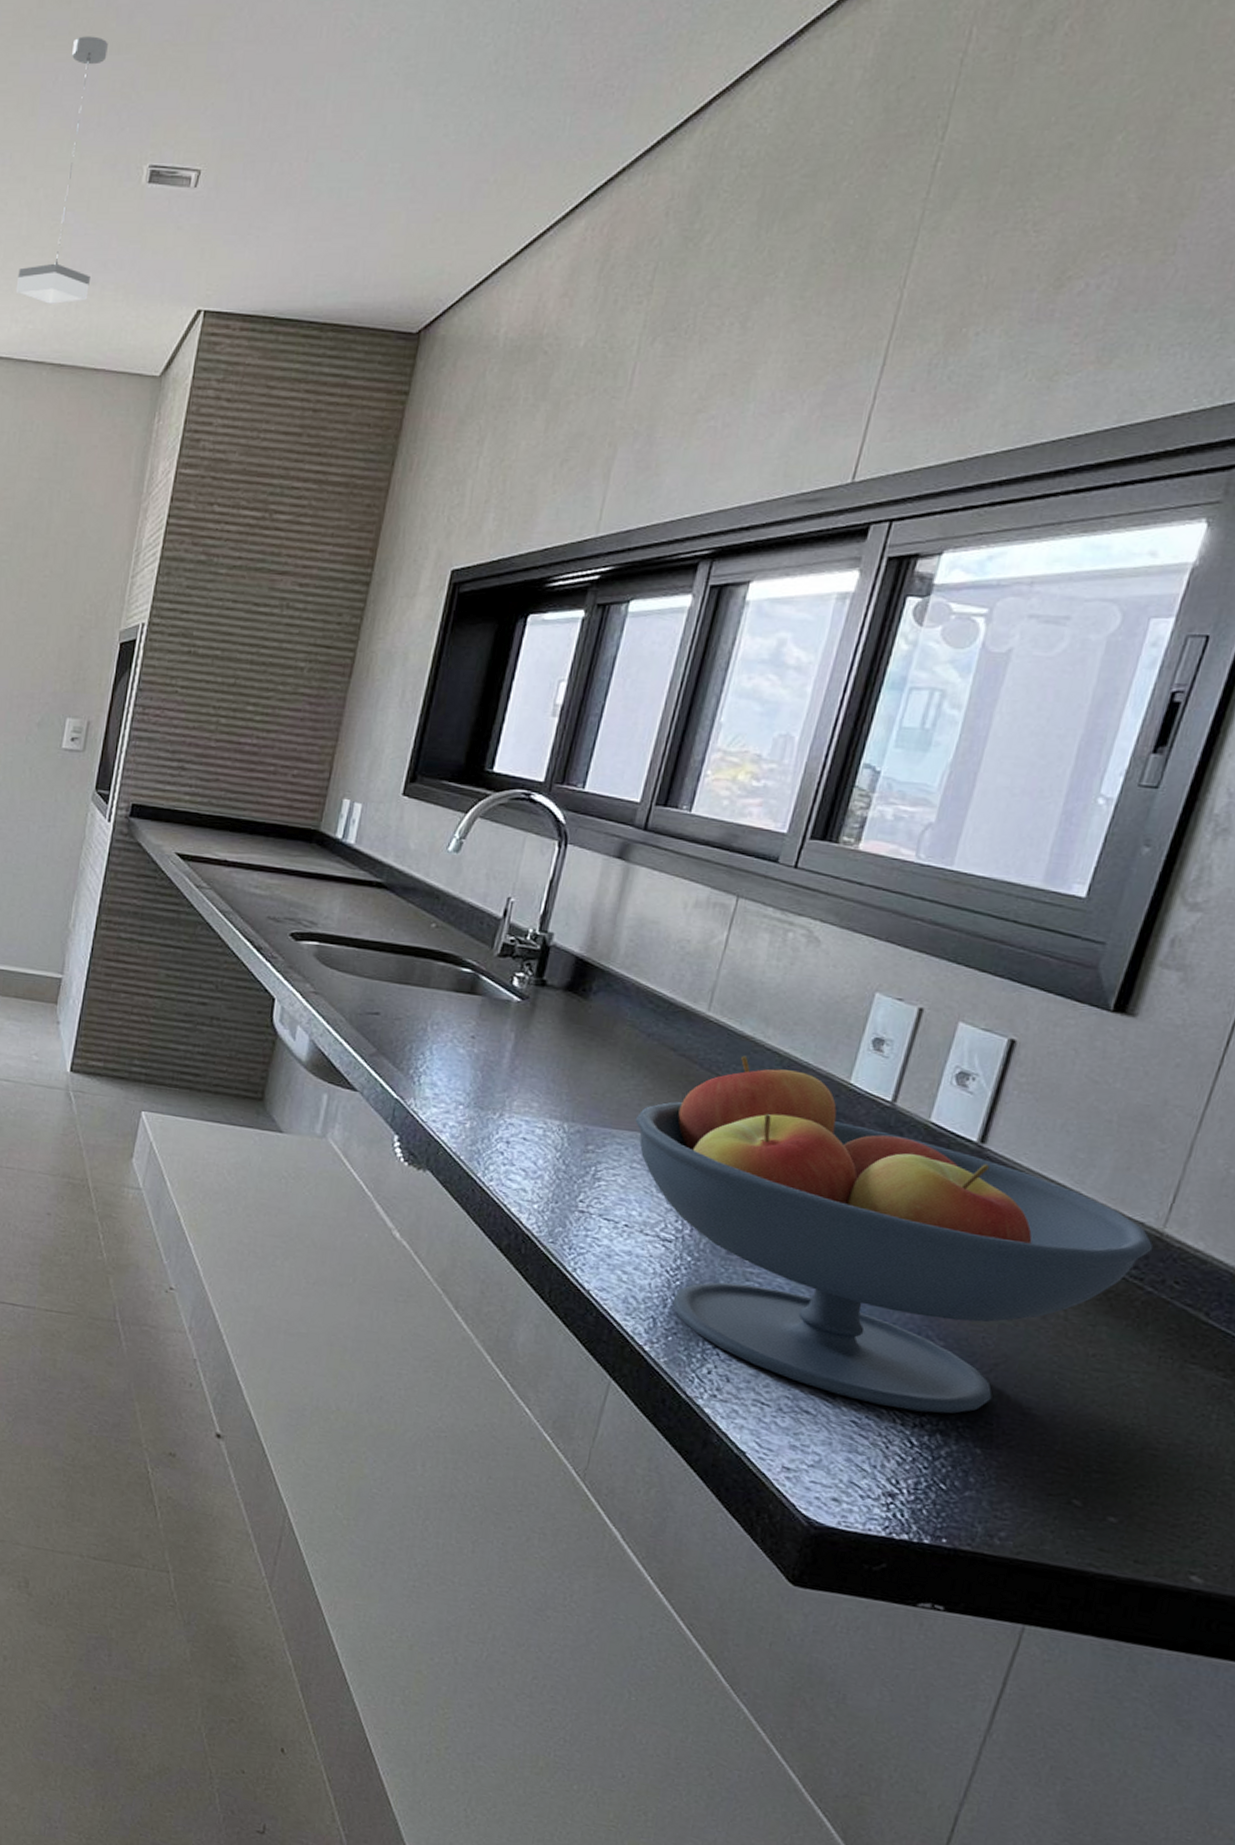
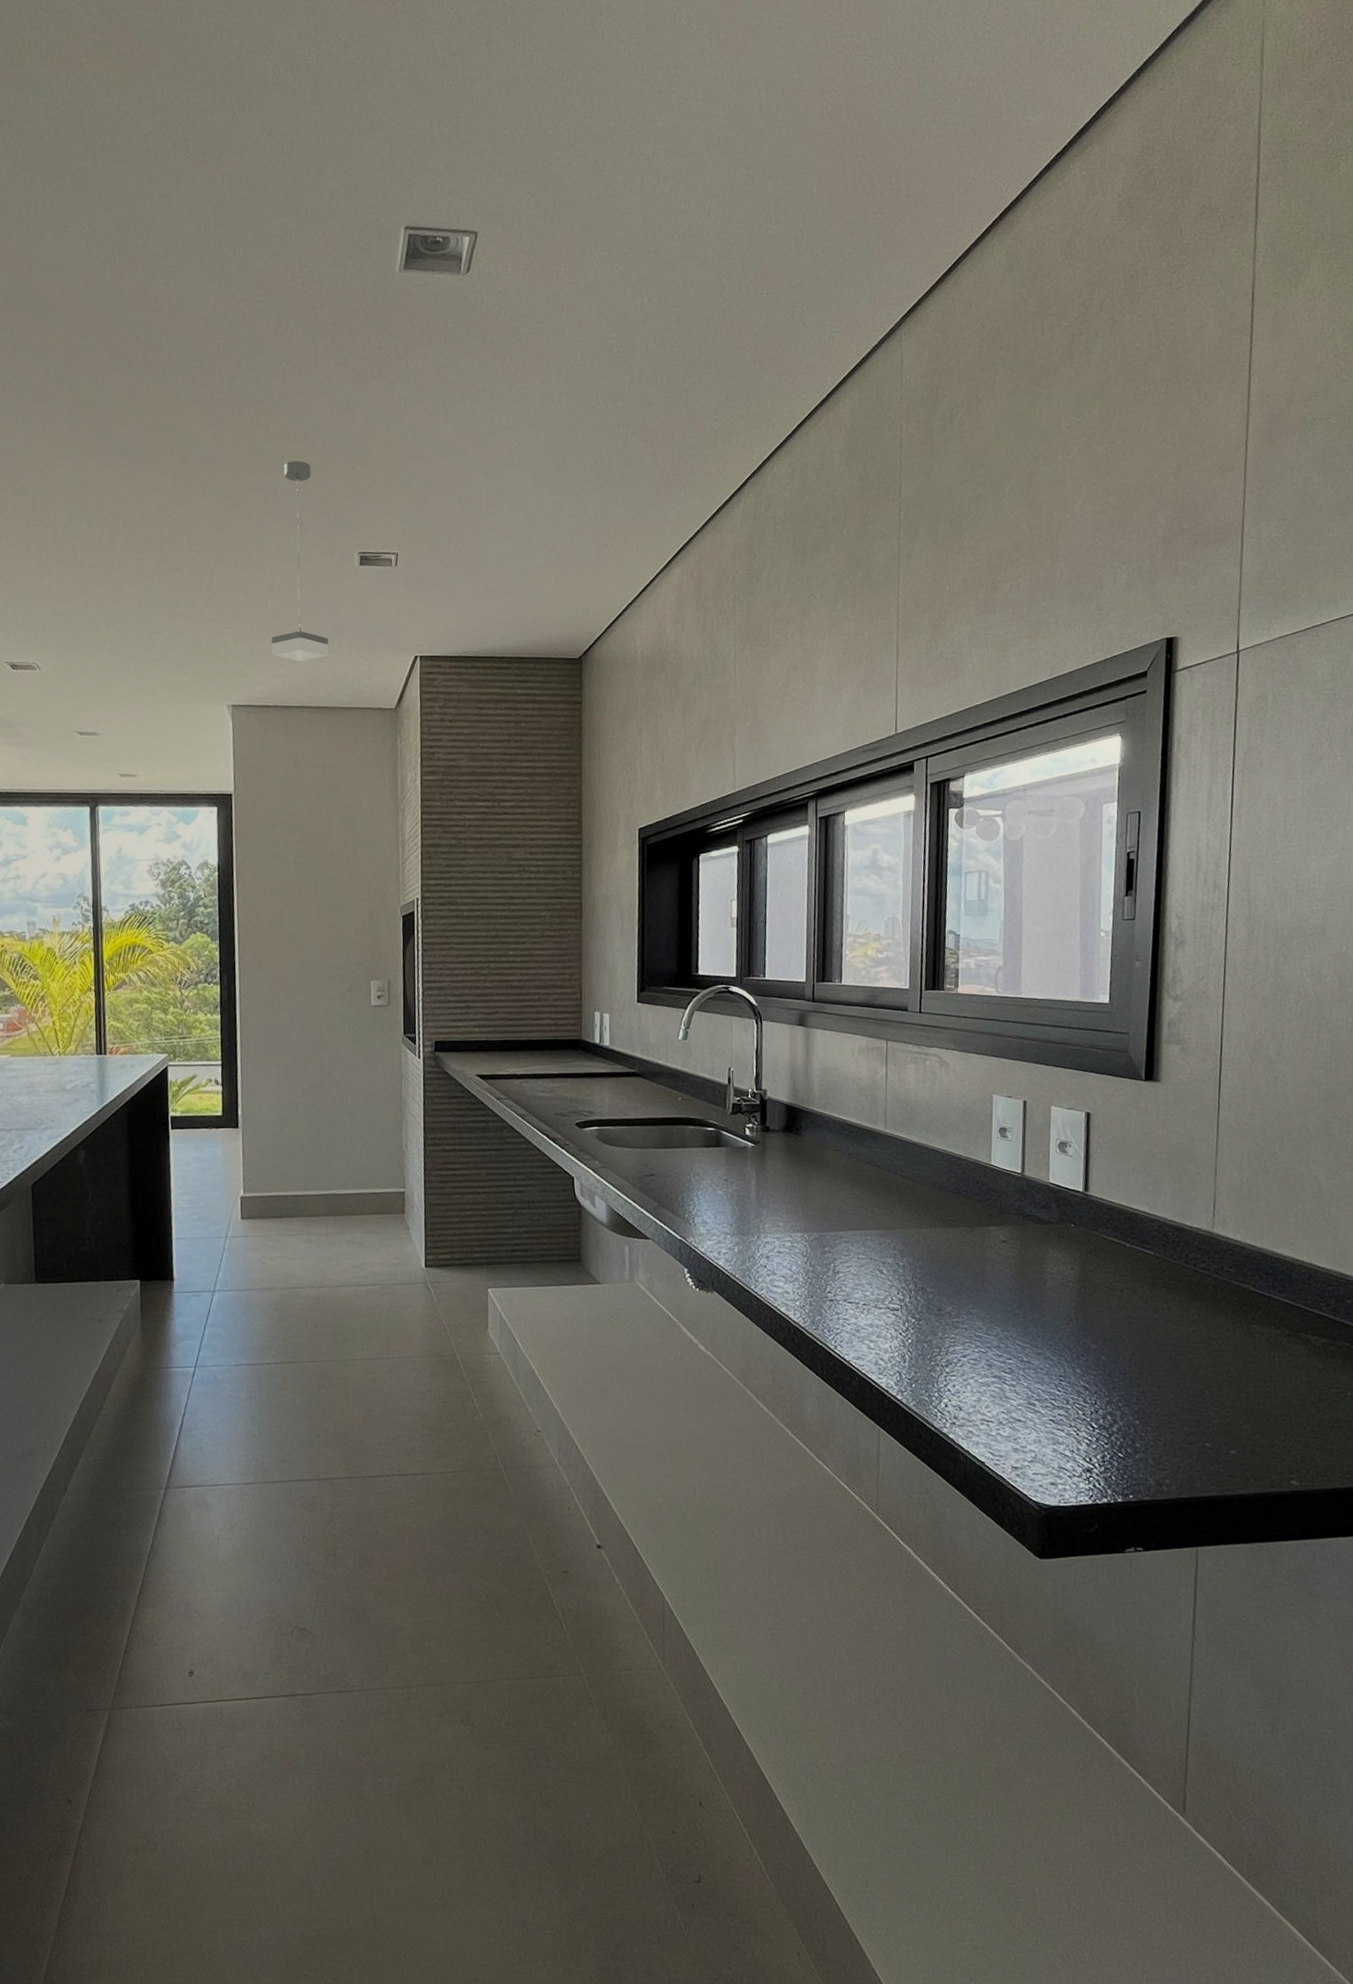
fruit bowl: present [635,1055,1154,1414] -> none [853,1158,1210,1403]

